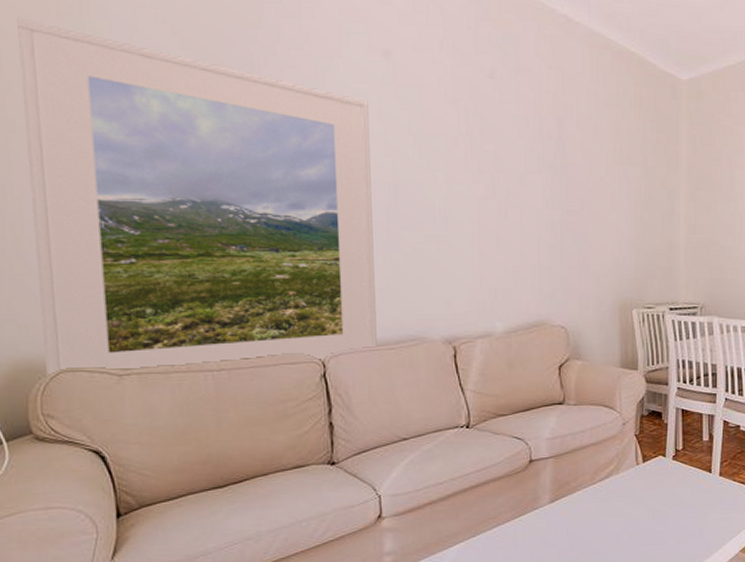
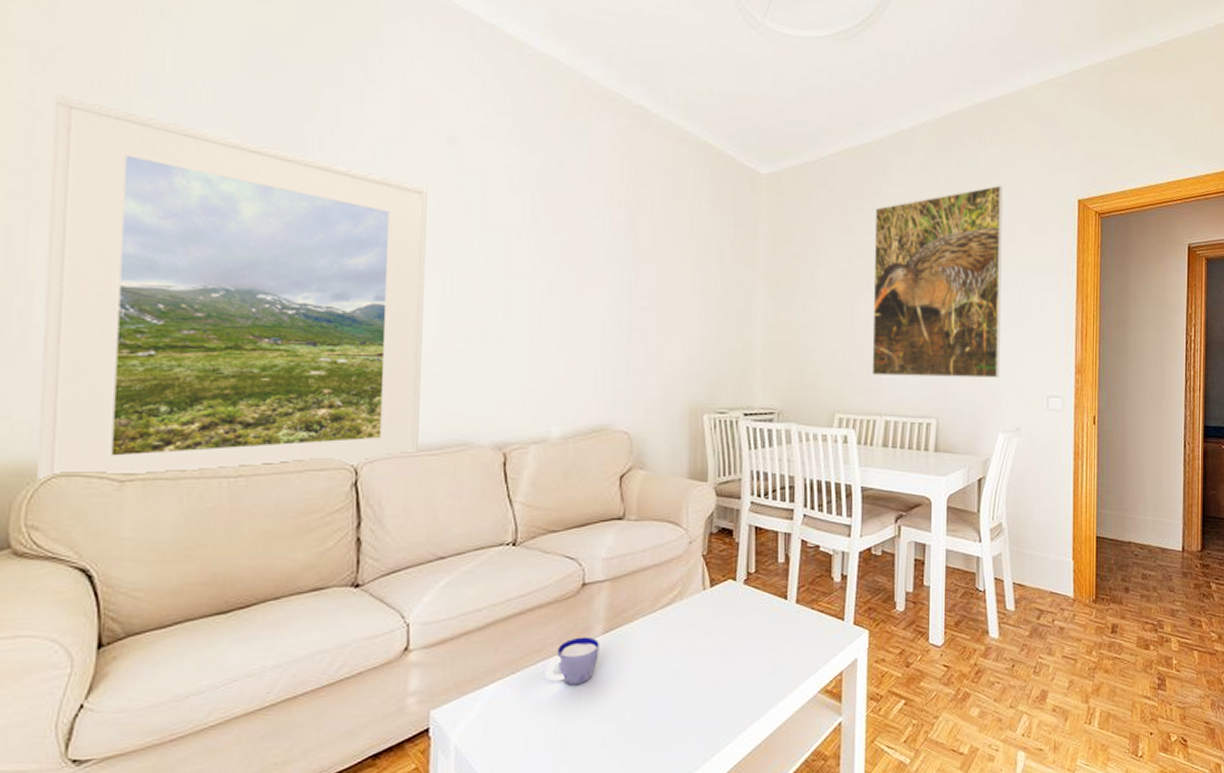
cup: none [501,505,547,547] -> present [545,636,599,686]

